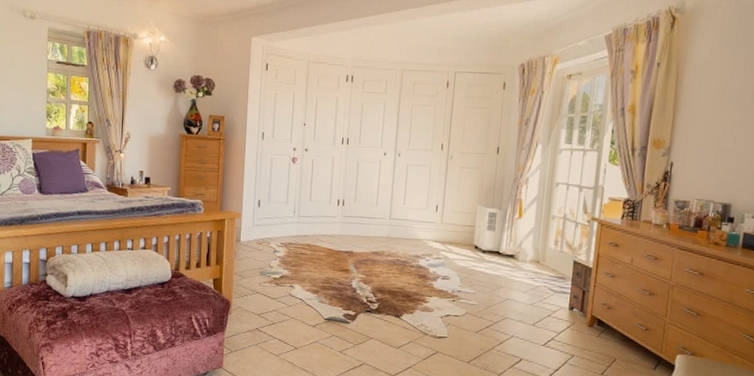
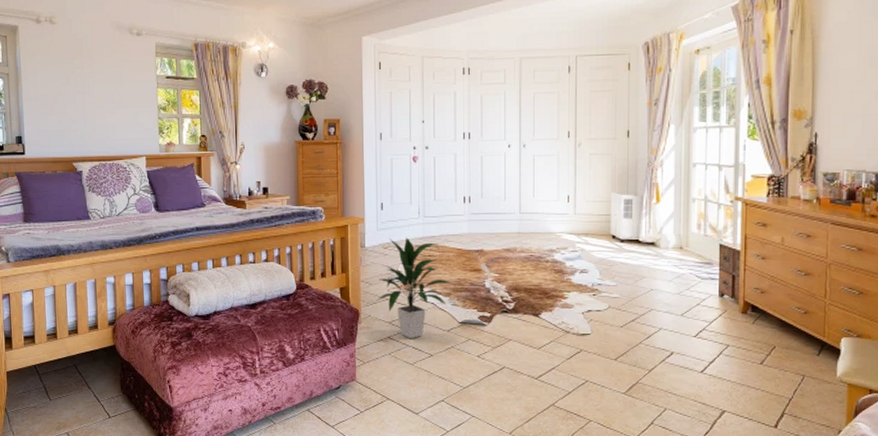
indoor plant: none [248,235,322,331] -> present [377,237,454,338]

